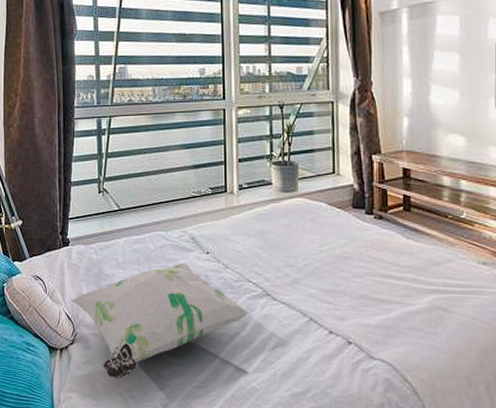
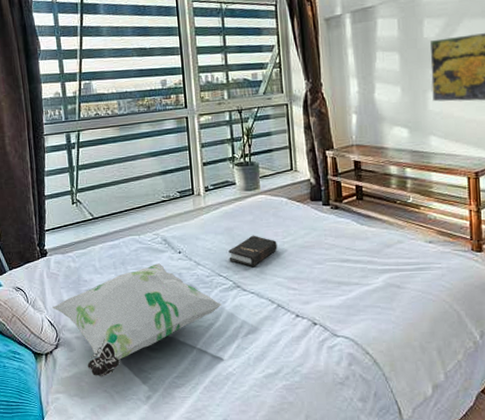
hardback book: none [260,240,313,276] -> present [228,235,277,268]

